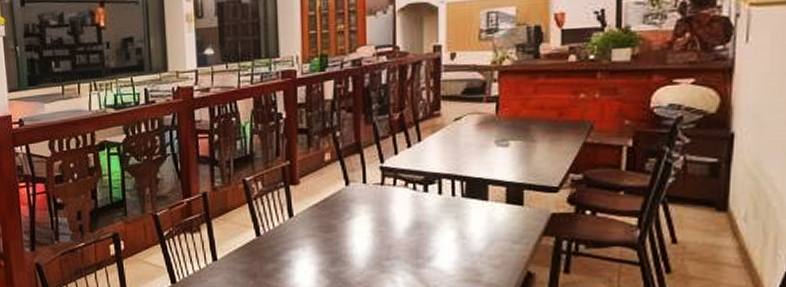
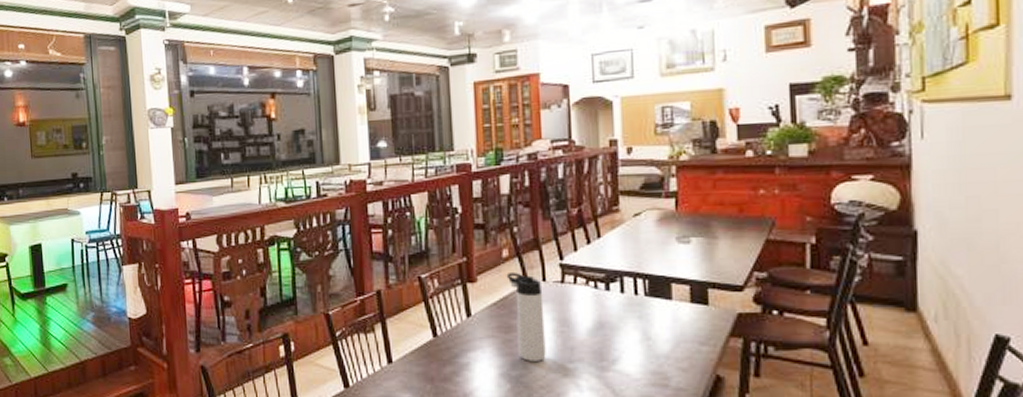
thermos bottle: none [328,175,364,259] -> present [506,273,546,361]

